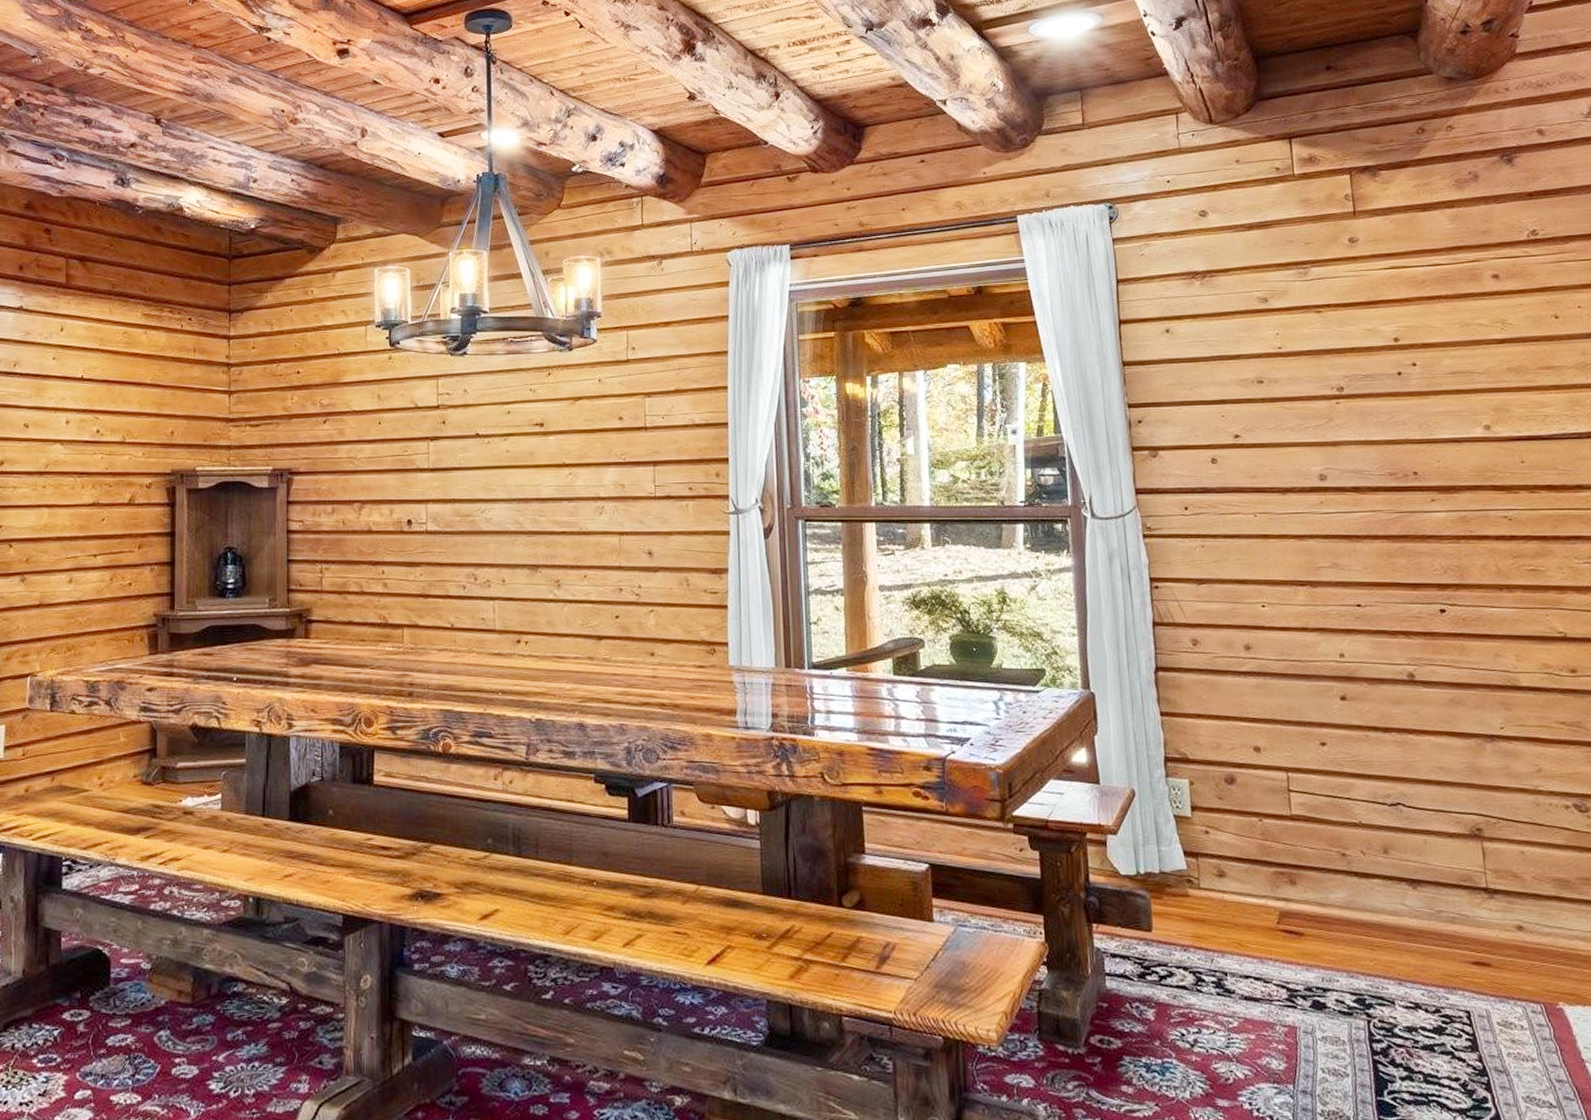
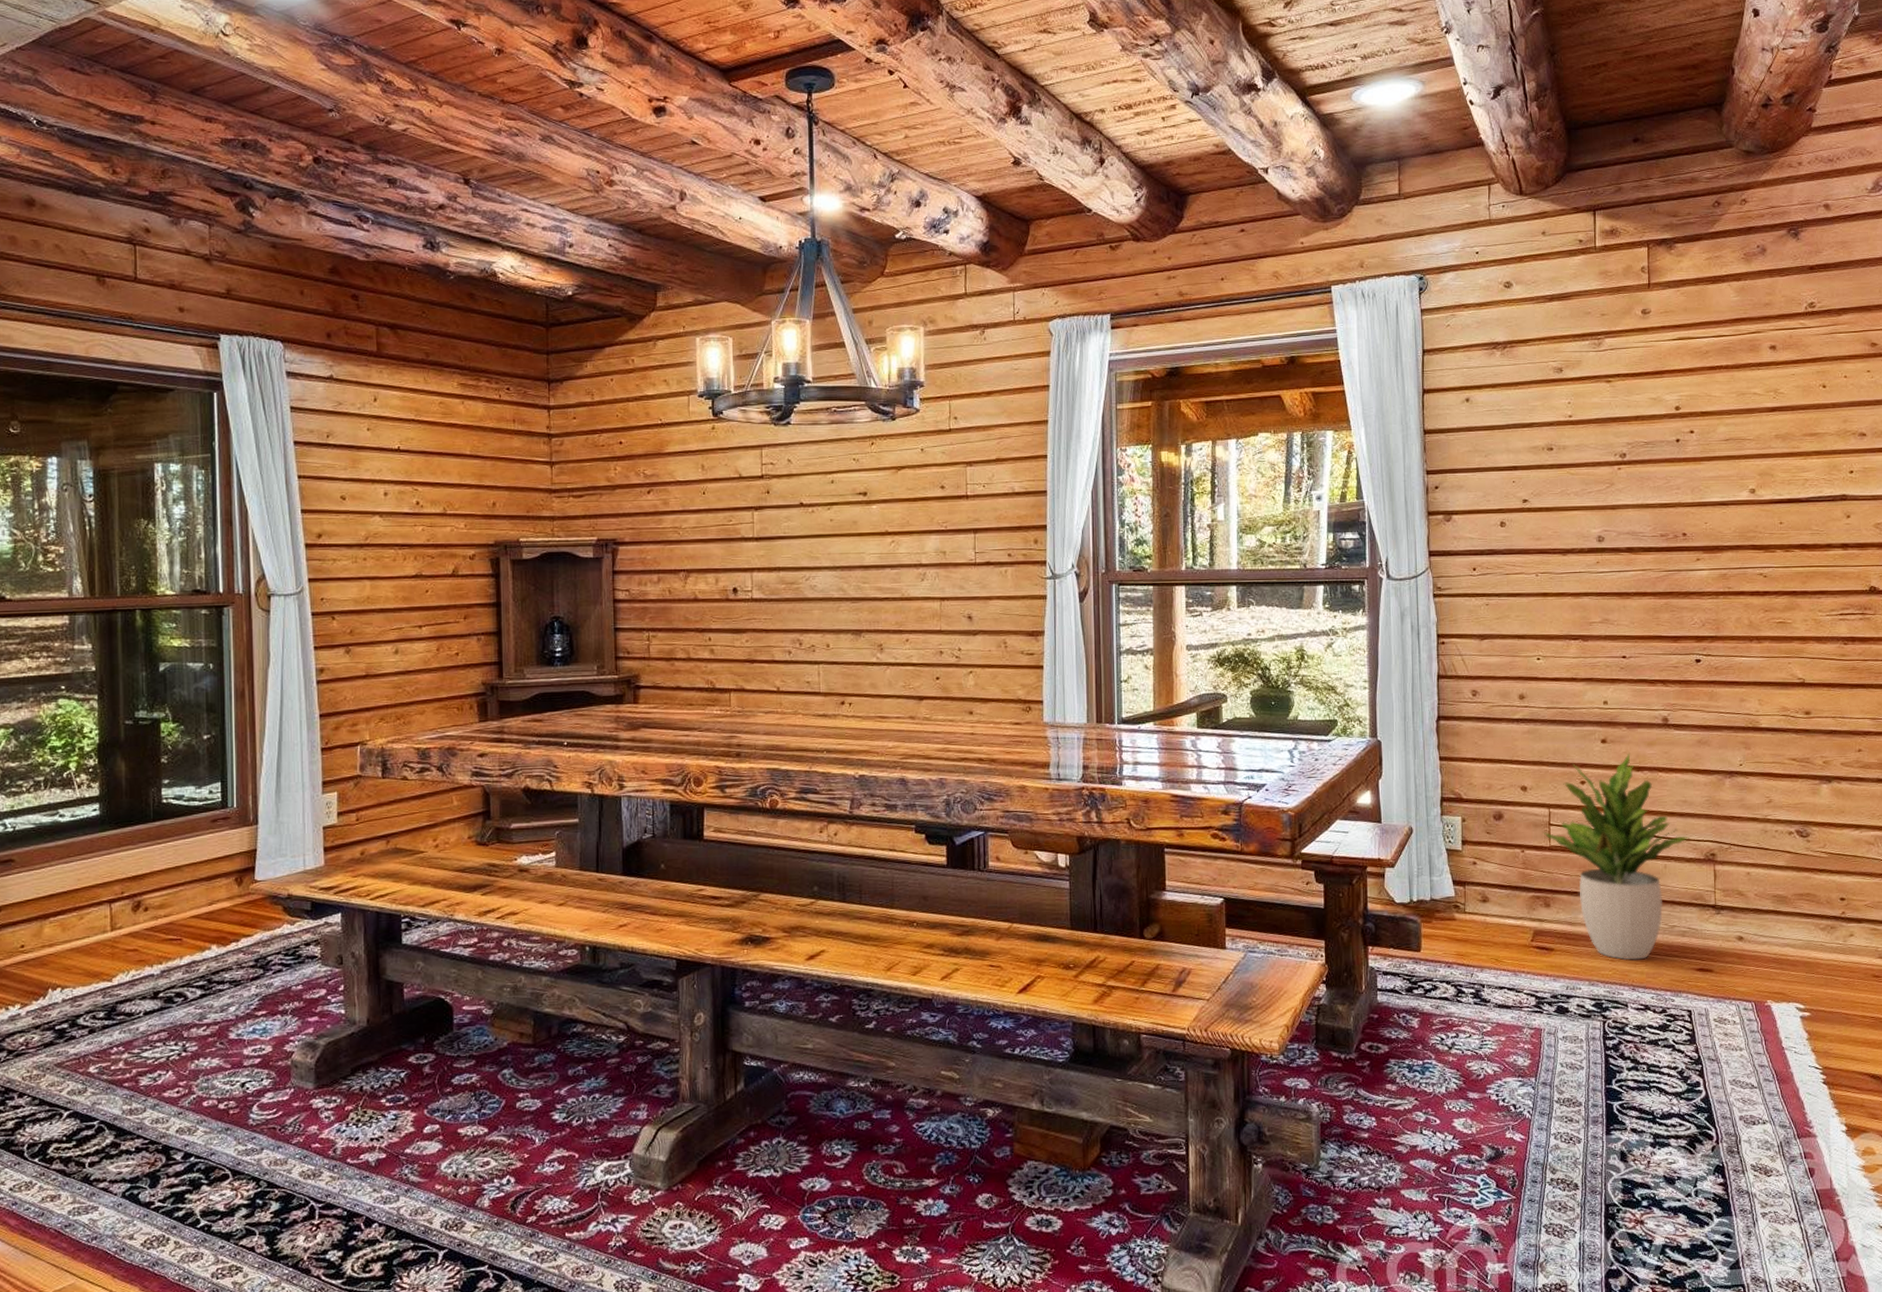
potted plant: none [1282,710,1450,950] -> present [1543,751,1689,961]

